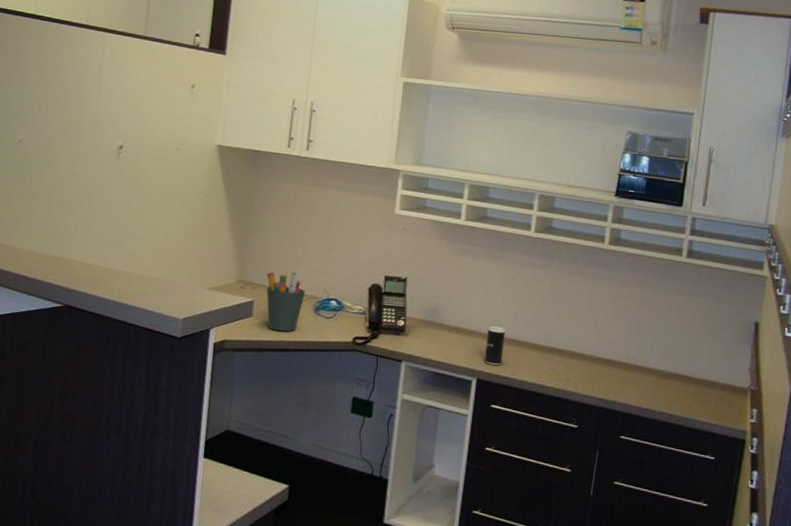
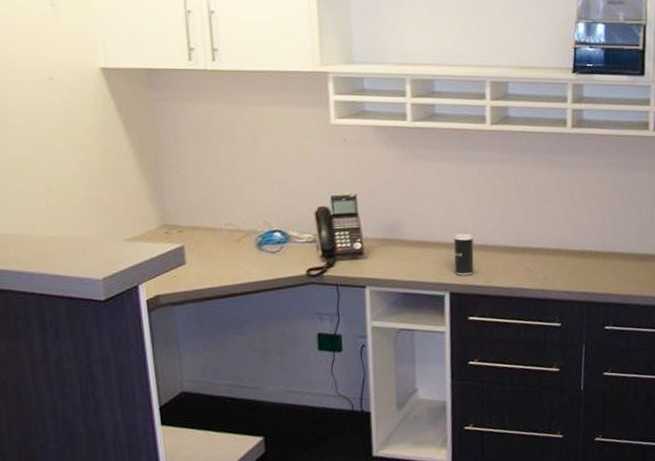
pen holder: present [266,271,306,332] -> none [193,205,243,276]

